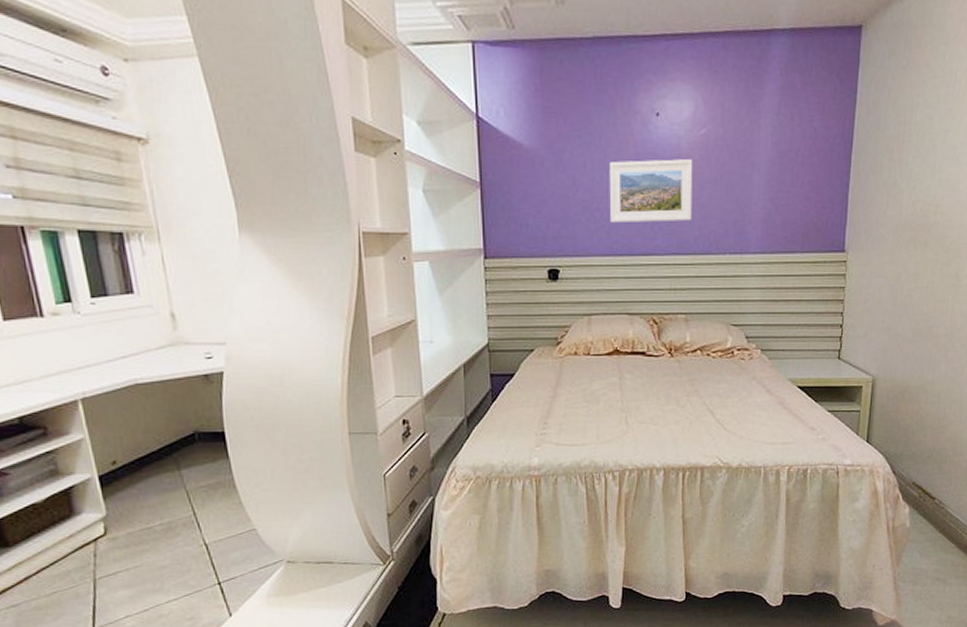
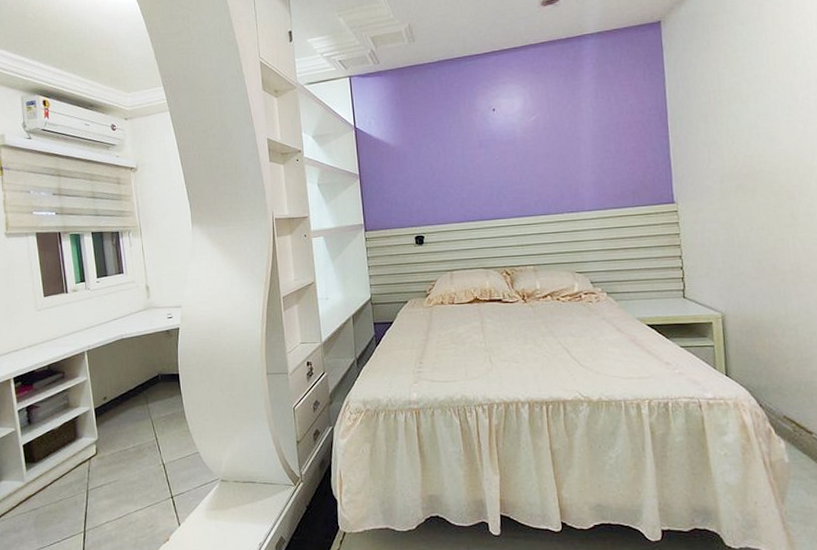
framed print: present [609,159,693,223] -> none [458,141,531,196]

